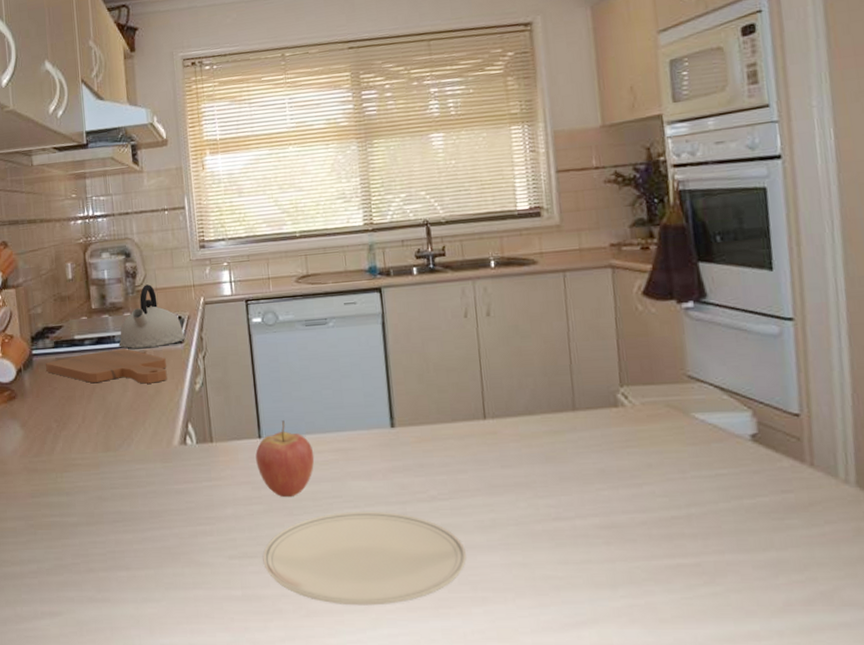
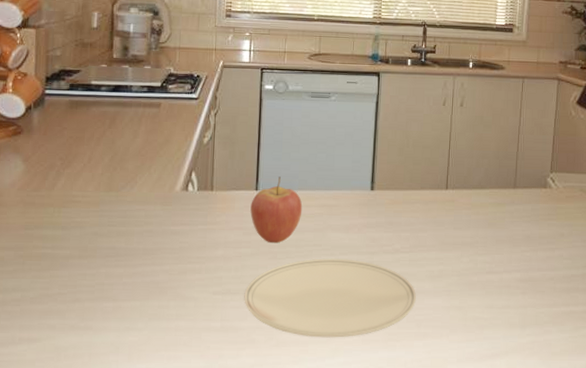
cutting board: present [45,348,167,384] -> none [57,98,179,133]
kettle: present [118,284,186,349] -> none [135,42,201,100]

